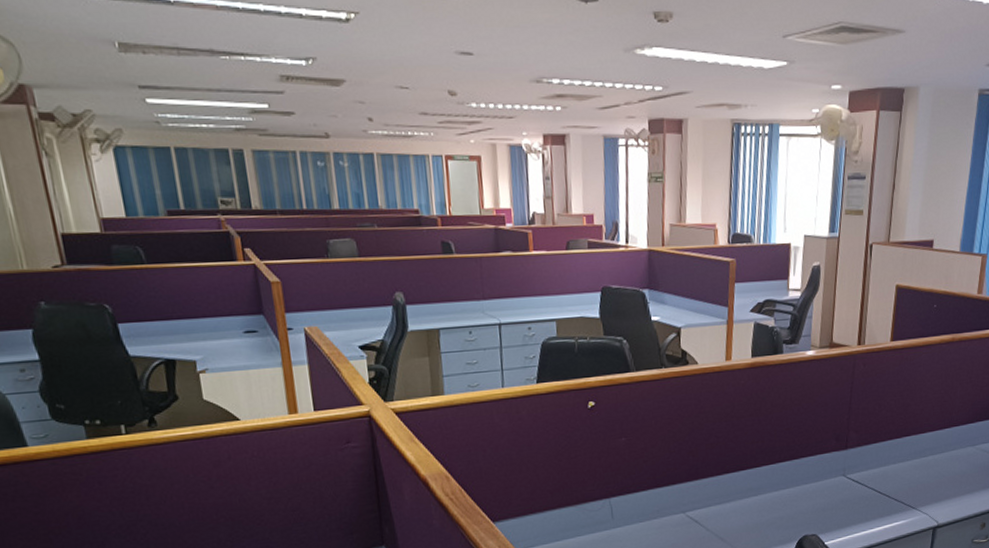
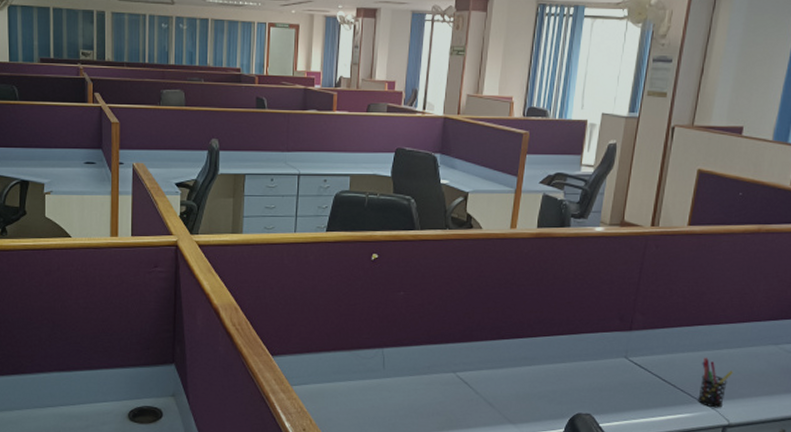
pen holder: none [910,466,939,512] -> present [698,357,733,408]

